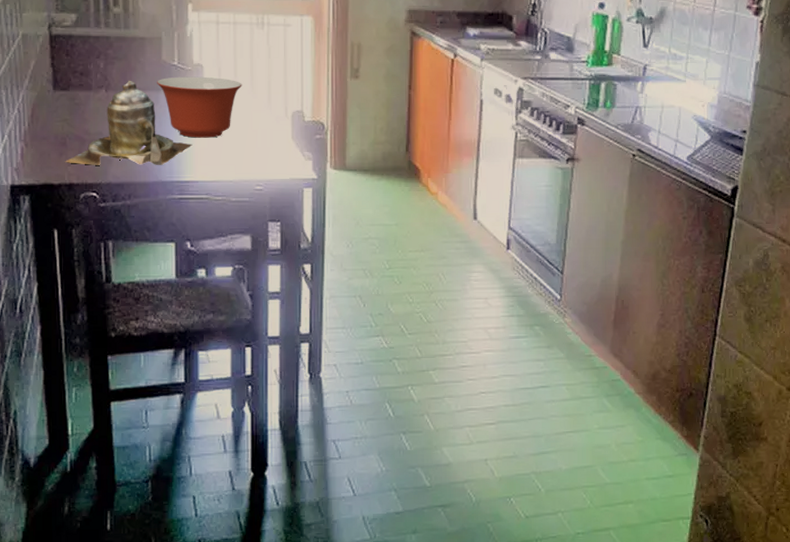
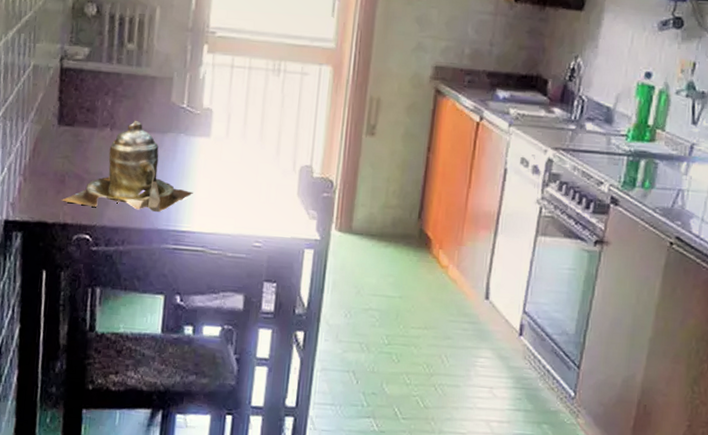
mixing bowl: present [157,76,242,138] -> none [163,120,251,187]

